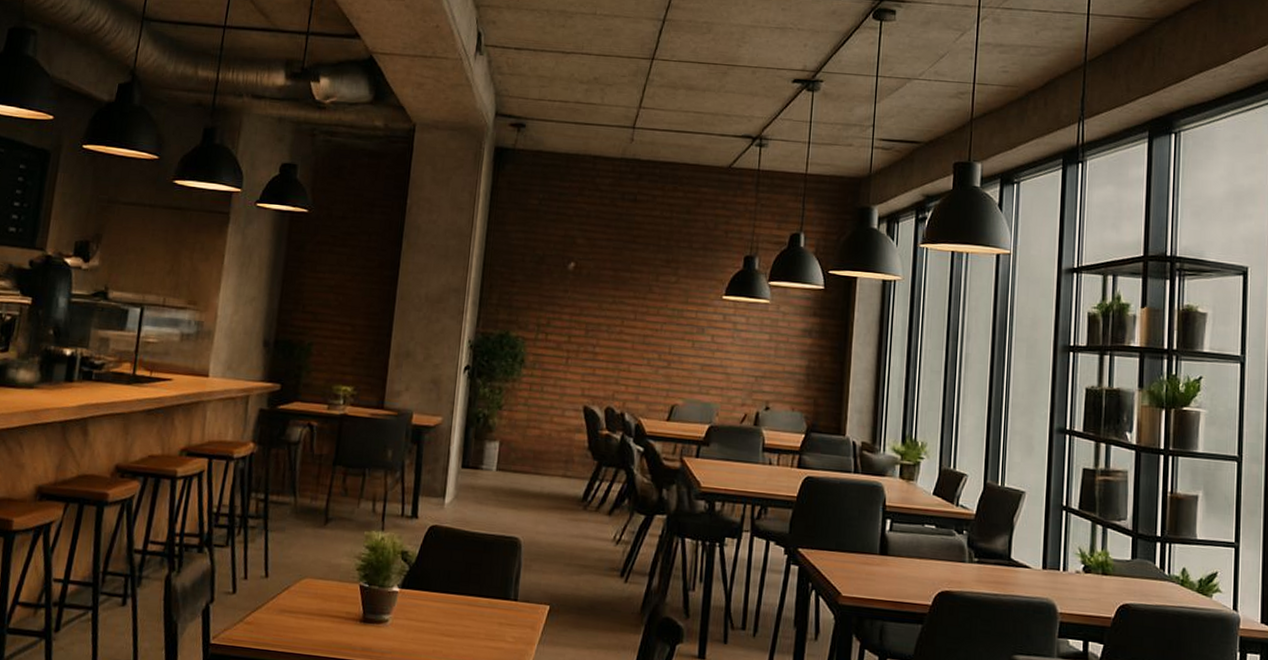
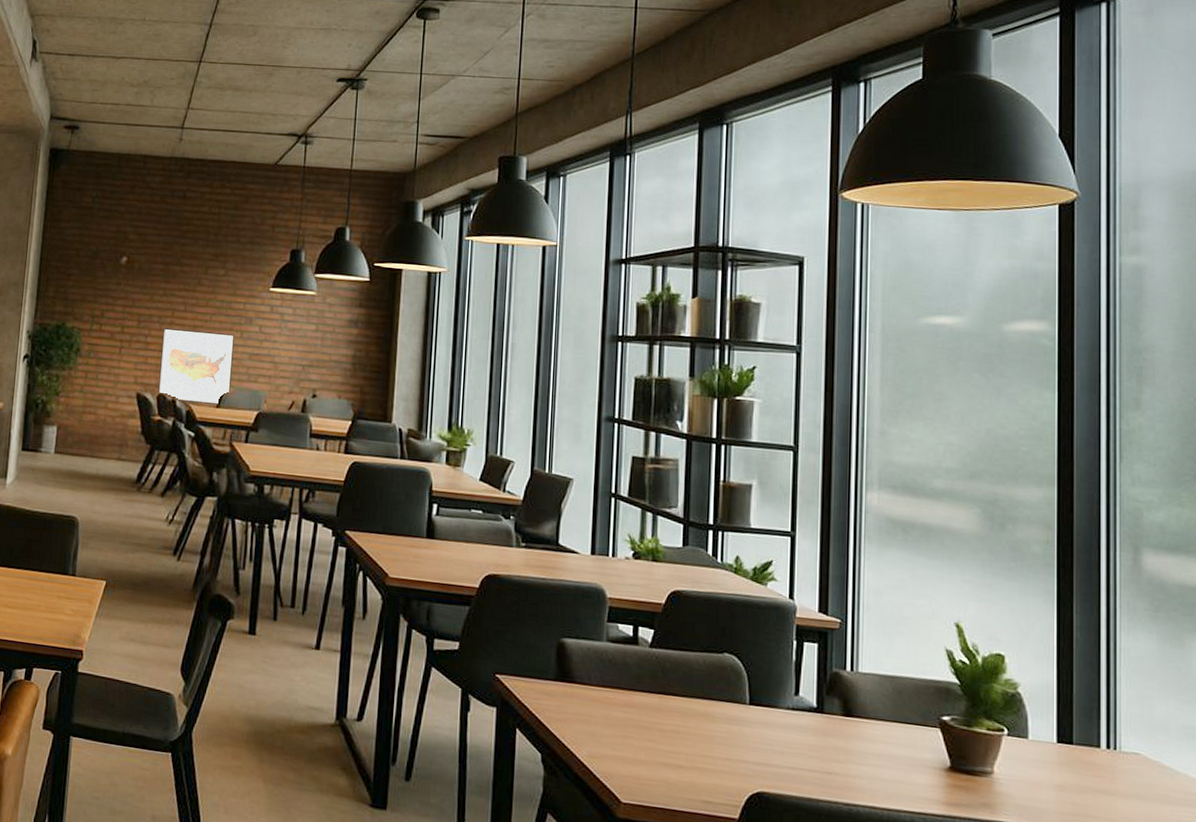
wall art: none [606,337,687,418] -> present [158,328,236,405]

